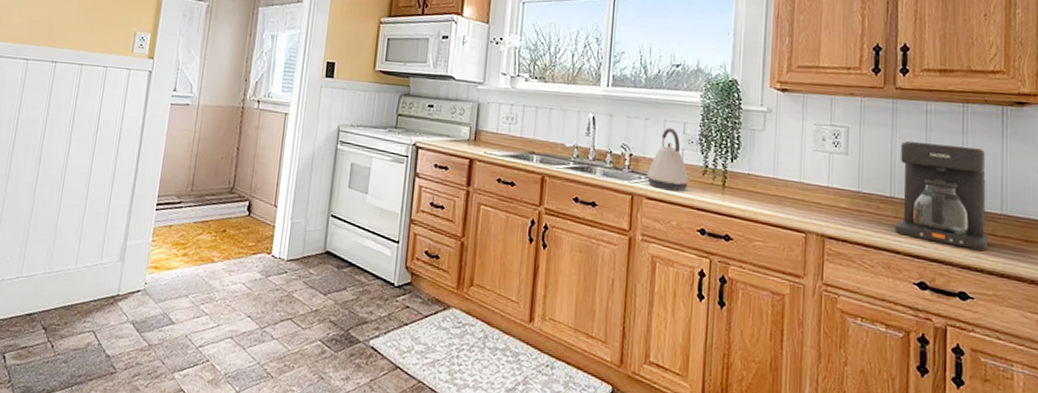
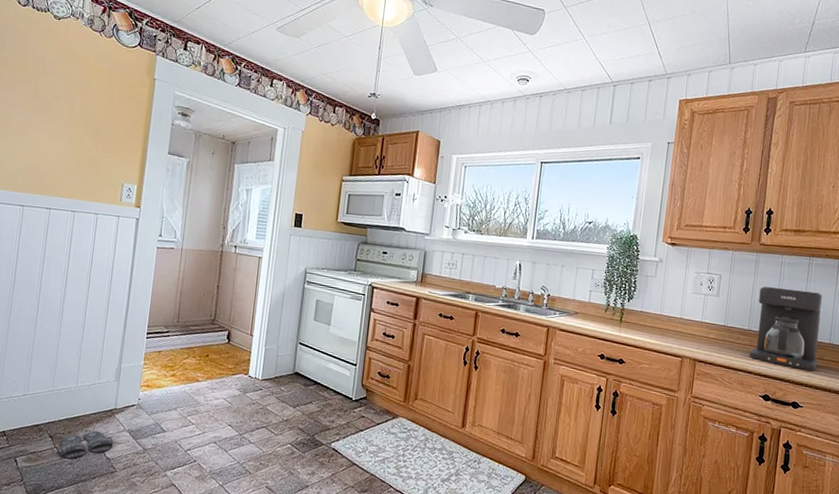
slippers: none [50,321,115,357] -> present [56,430,114,460]
kettle: present [646,128,689,192] -> none [560,273,594,325]

